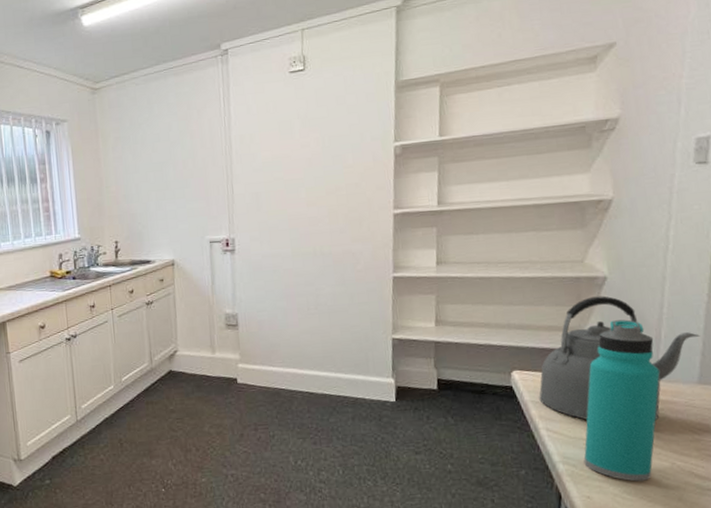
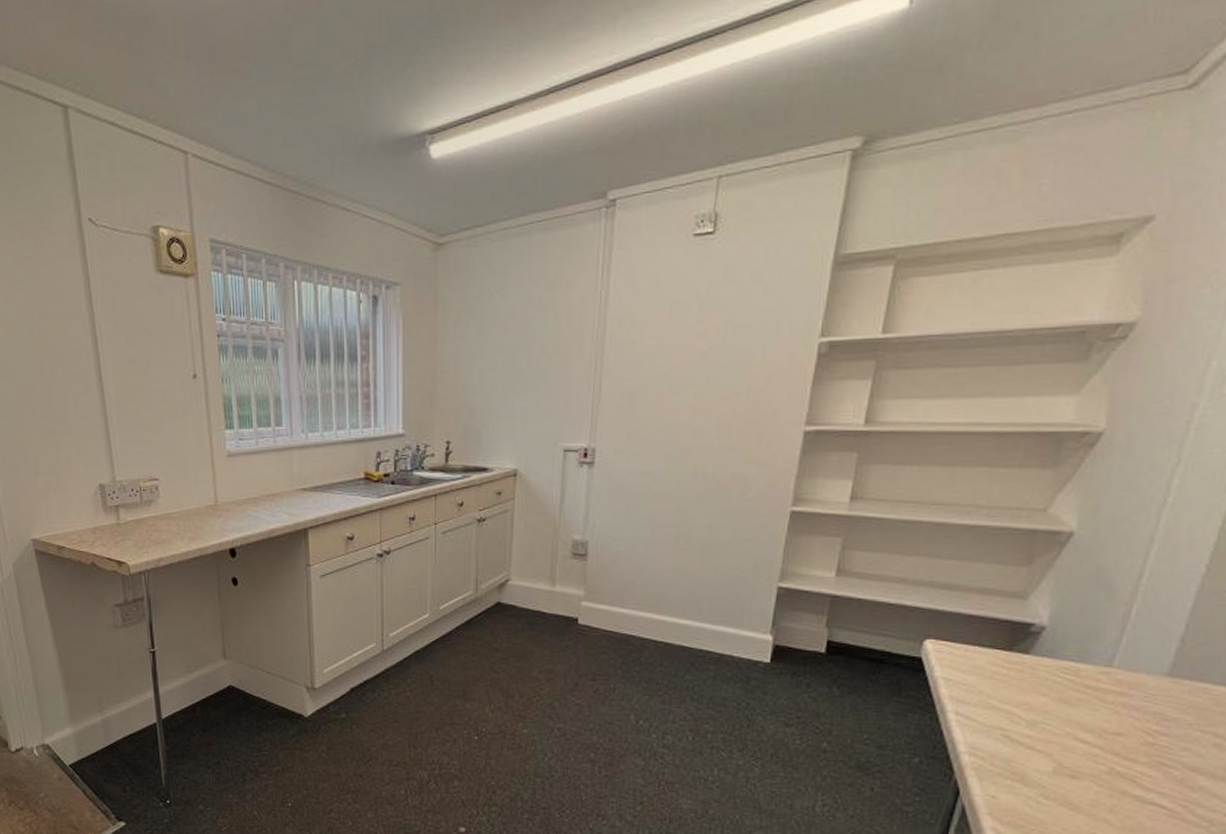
kettle: present [539,296,700,420] -> none [953,556,1184,714]
water bottle: present [583,319,660,482] -> none [996,588,1120,785]

